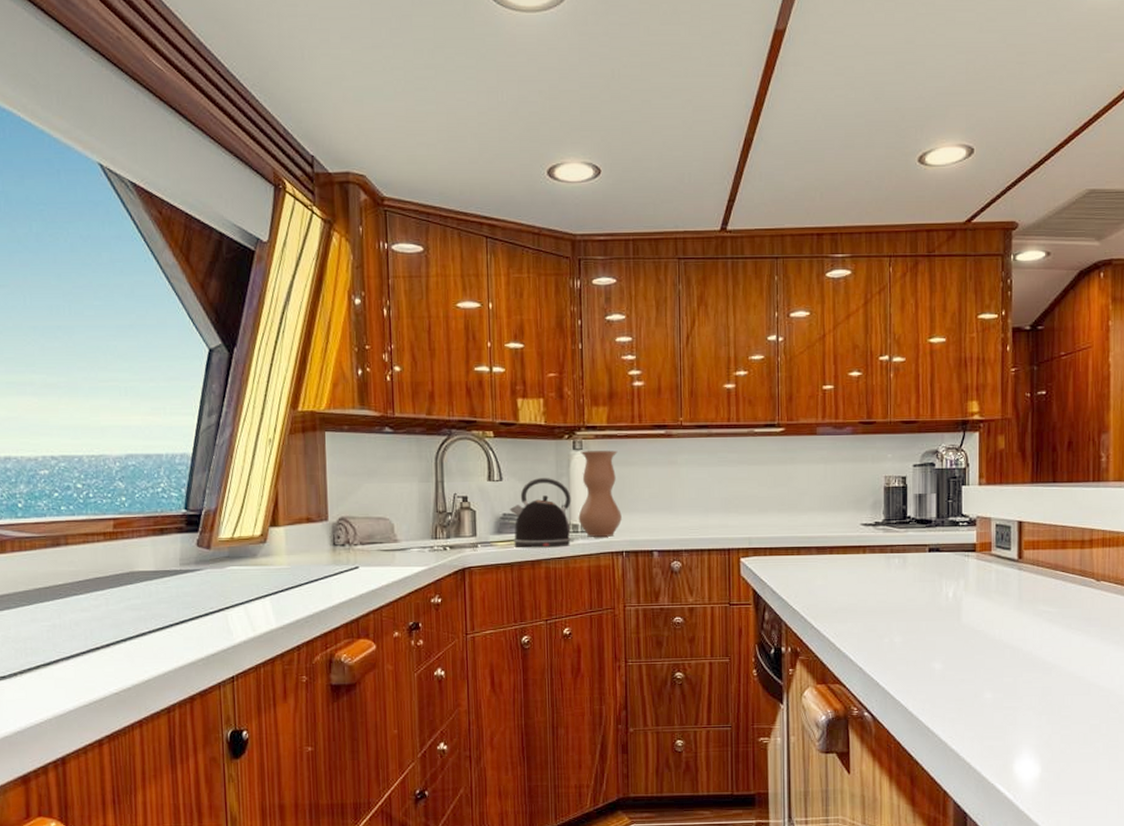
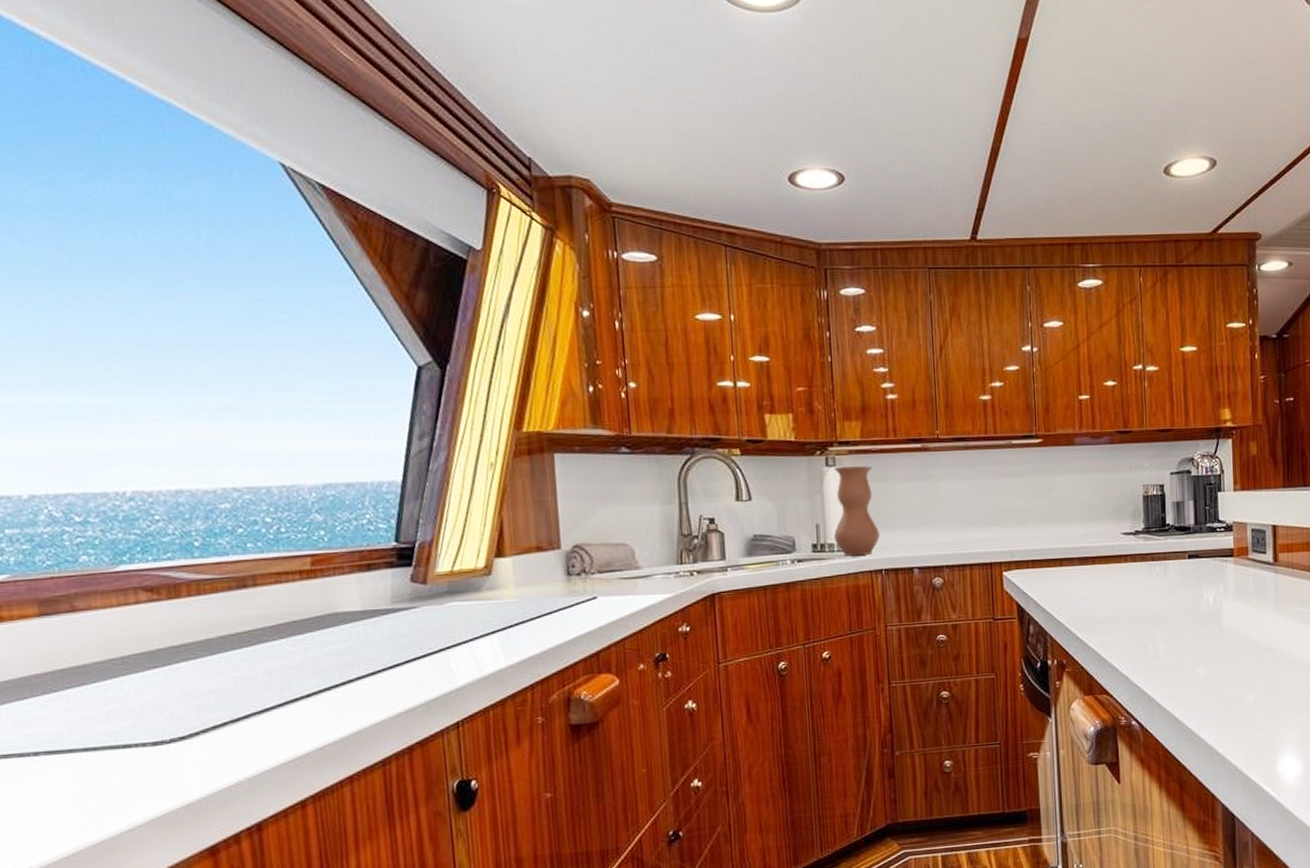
kettle: present [509,478,575,548] -> none [760,496,831,571]

